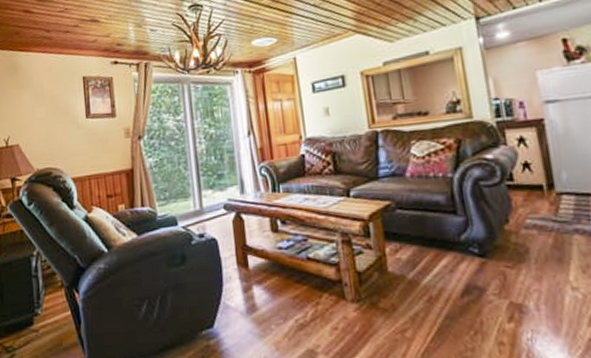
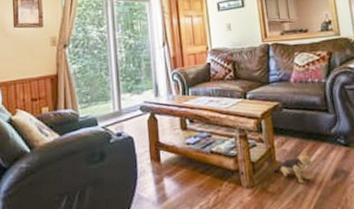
plush toy: none [385,261,438,300] -> present [273,151,314,183]

